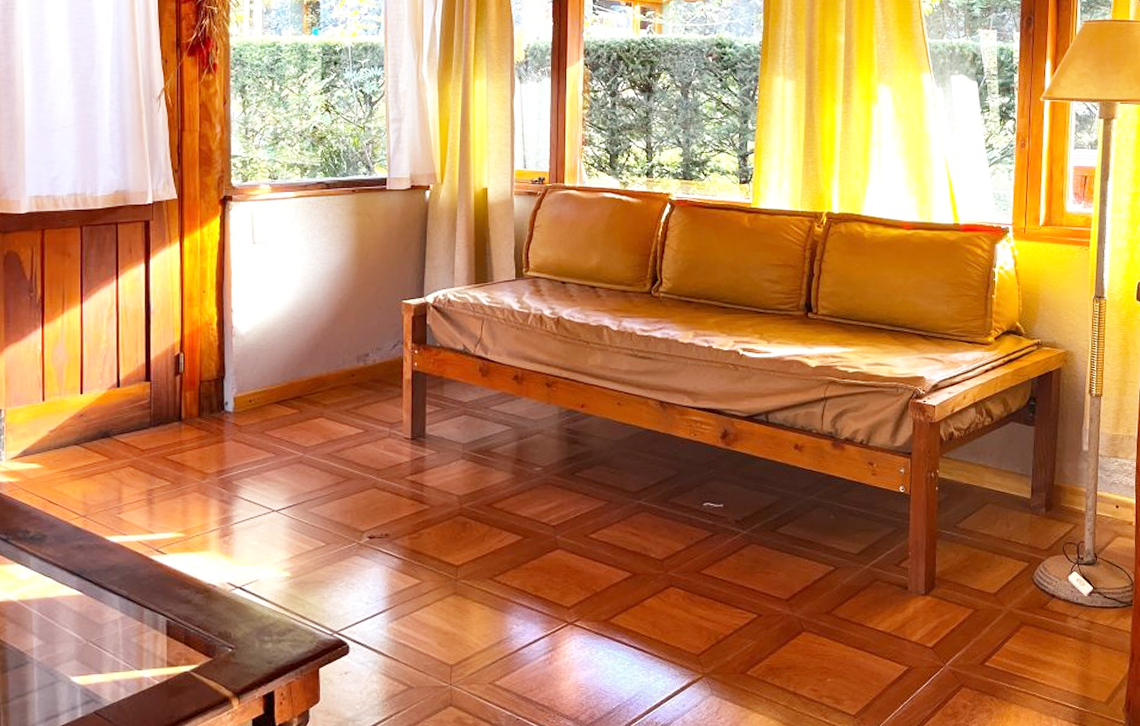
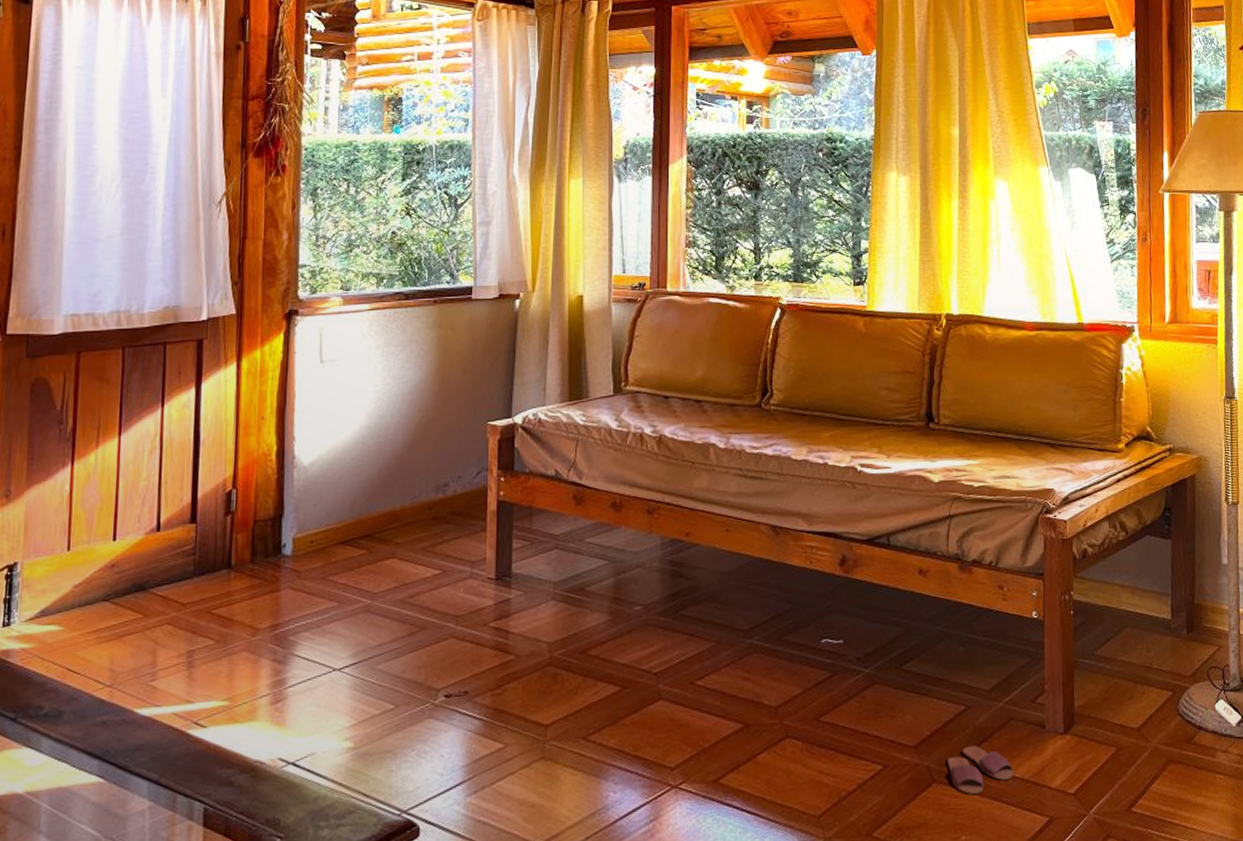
slippers: none [816,602,877,644] -> present [948,746,1014,795]

